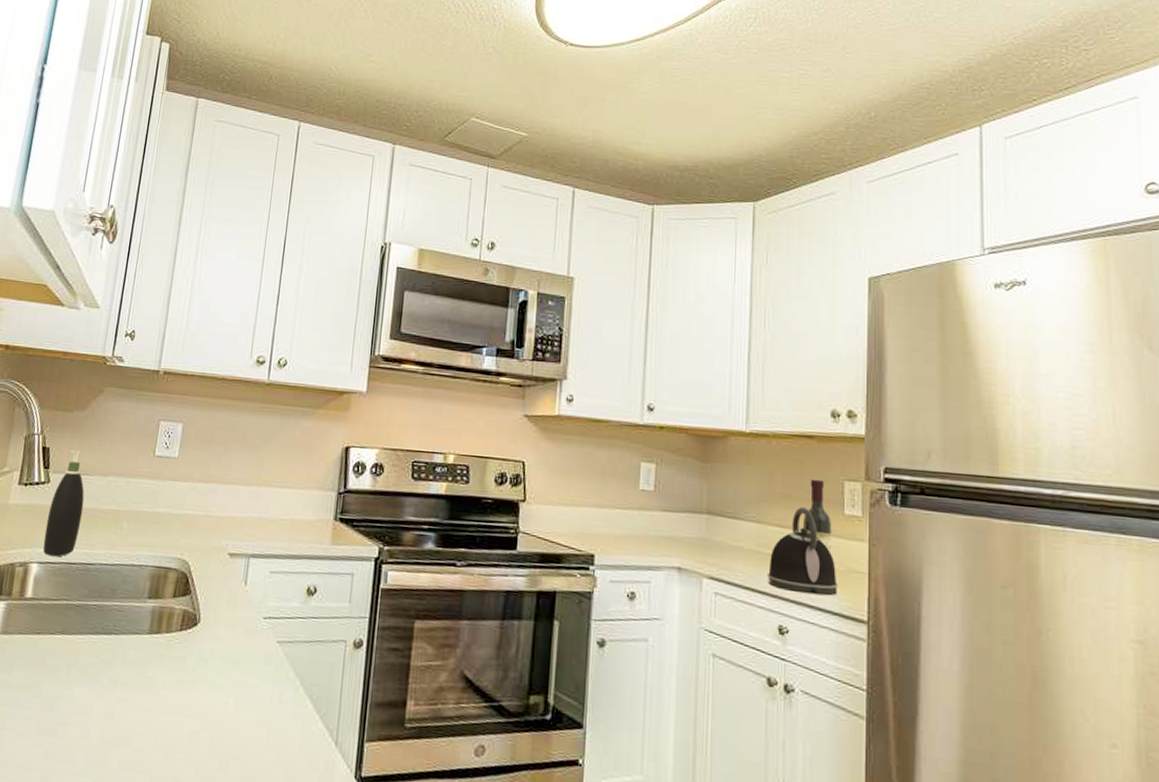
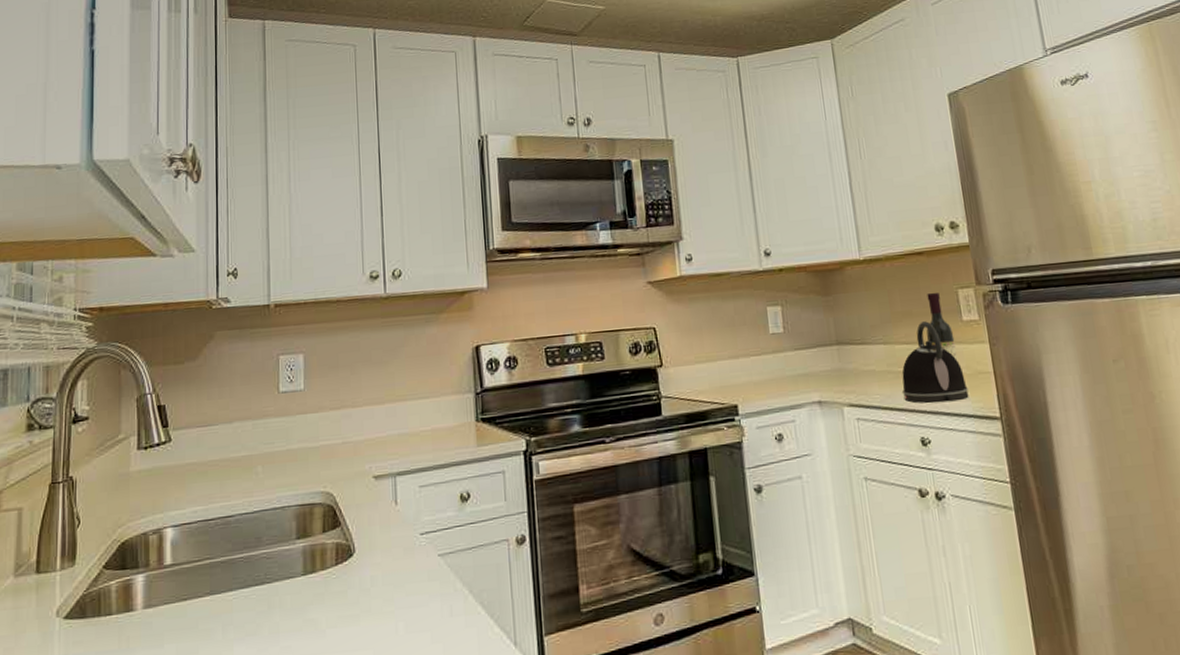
soap dispenser: present [43,450,85,557] -> none [174,401,212,518]

